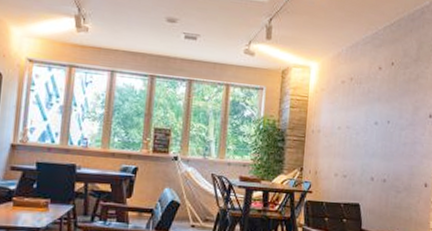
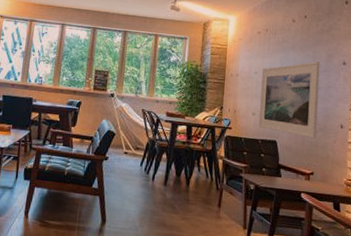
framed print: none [341,114,406,200] -> present [259,61,320,139]

